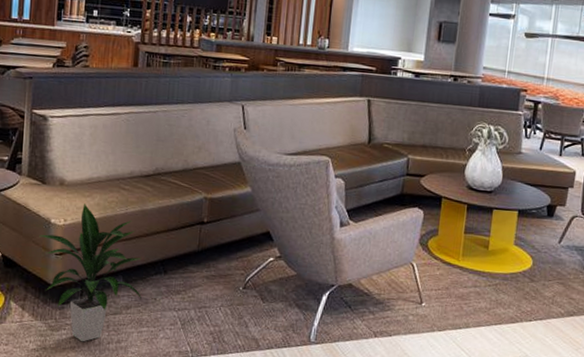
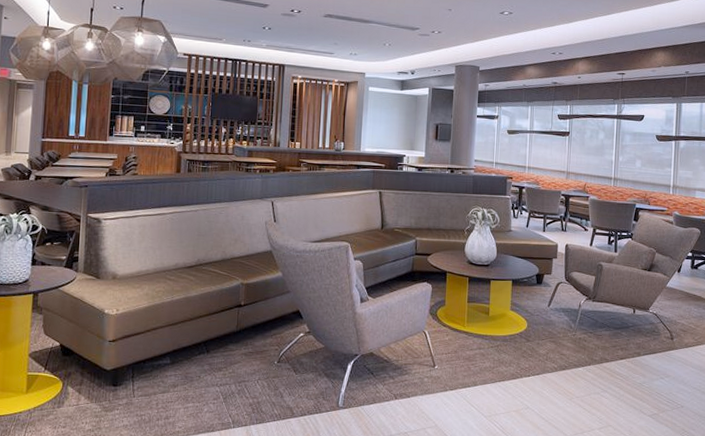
indoor plant: present [39,204,143,342] -> none [94,294,188,420]

